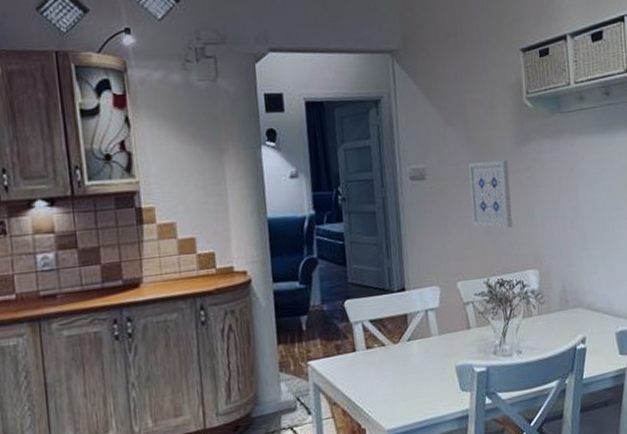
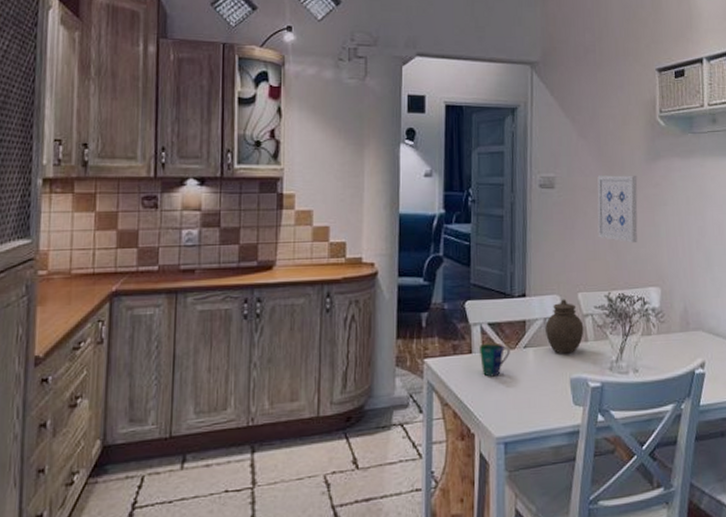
cup: none [362,338,394,373] -> present [478,342,510,377]
jar: none [427,289,466,343] -> present [545,299,584,354]

